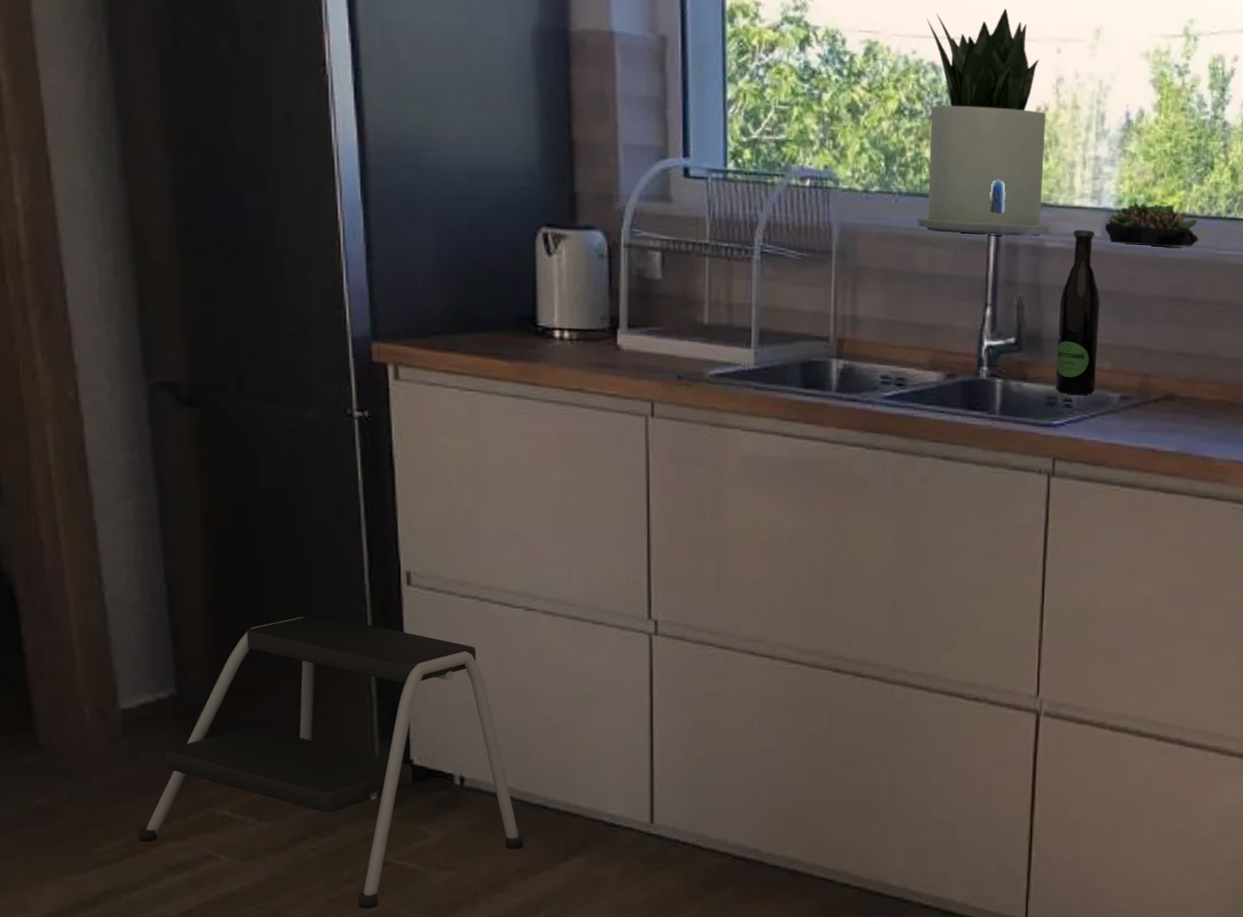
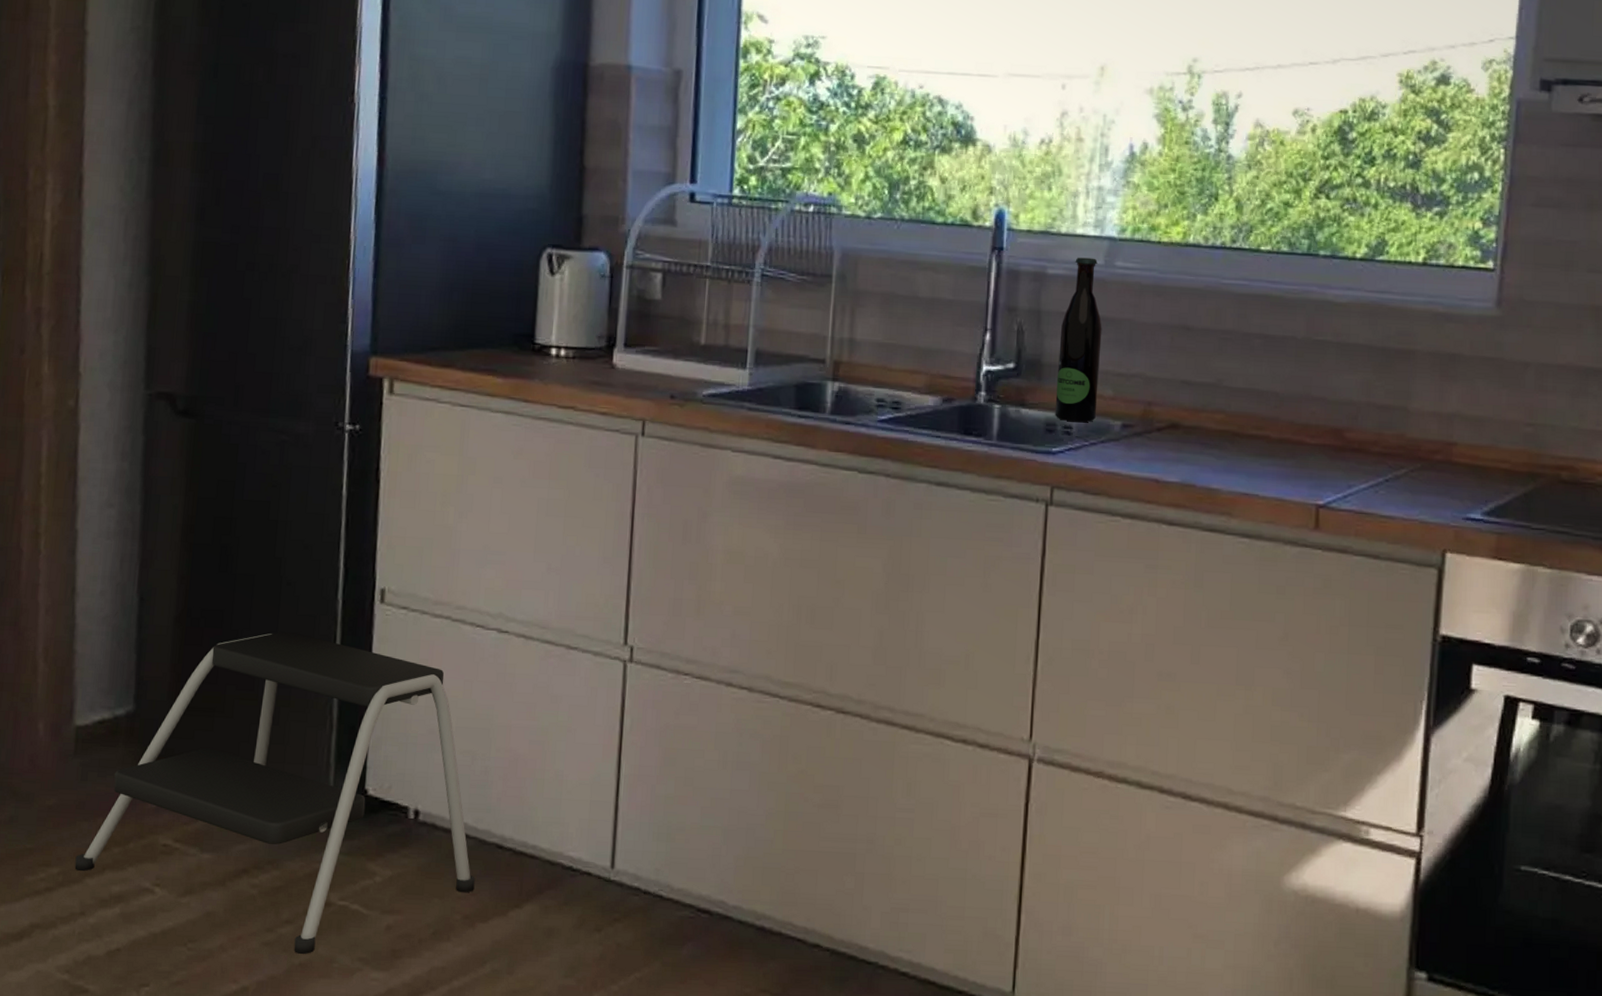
planter: present [915,9,1053,237] -> none [916,47,1055,264]
succulent plant: present [1104,201,1199,247] -> none [1107,230,1204,276]

